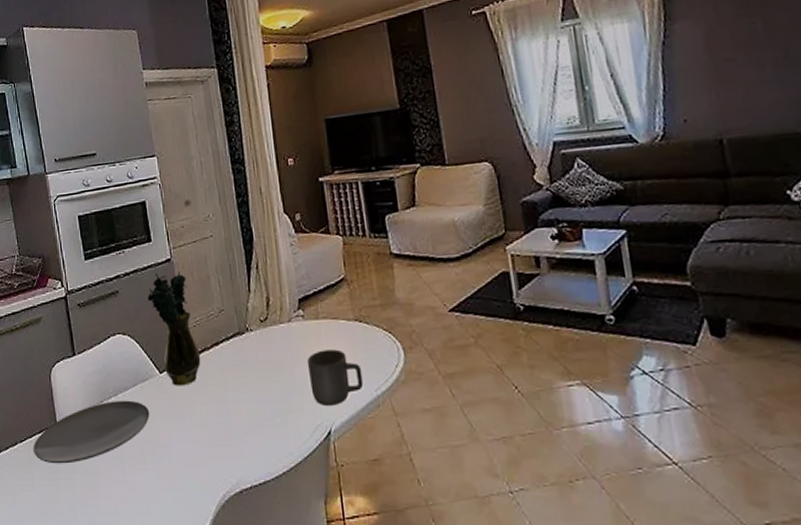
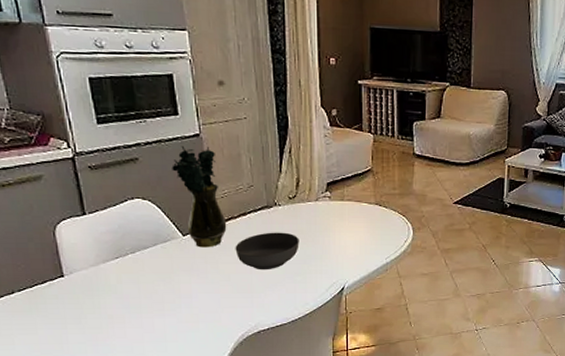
plate: present [32,400,150,464] -> none [34,257,171,311]
bowl: none [210,362,276,411] -> present [235,232,299,270]
mug: present [306,349,364,407] -> none [329,225,376,269]

